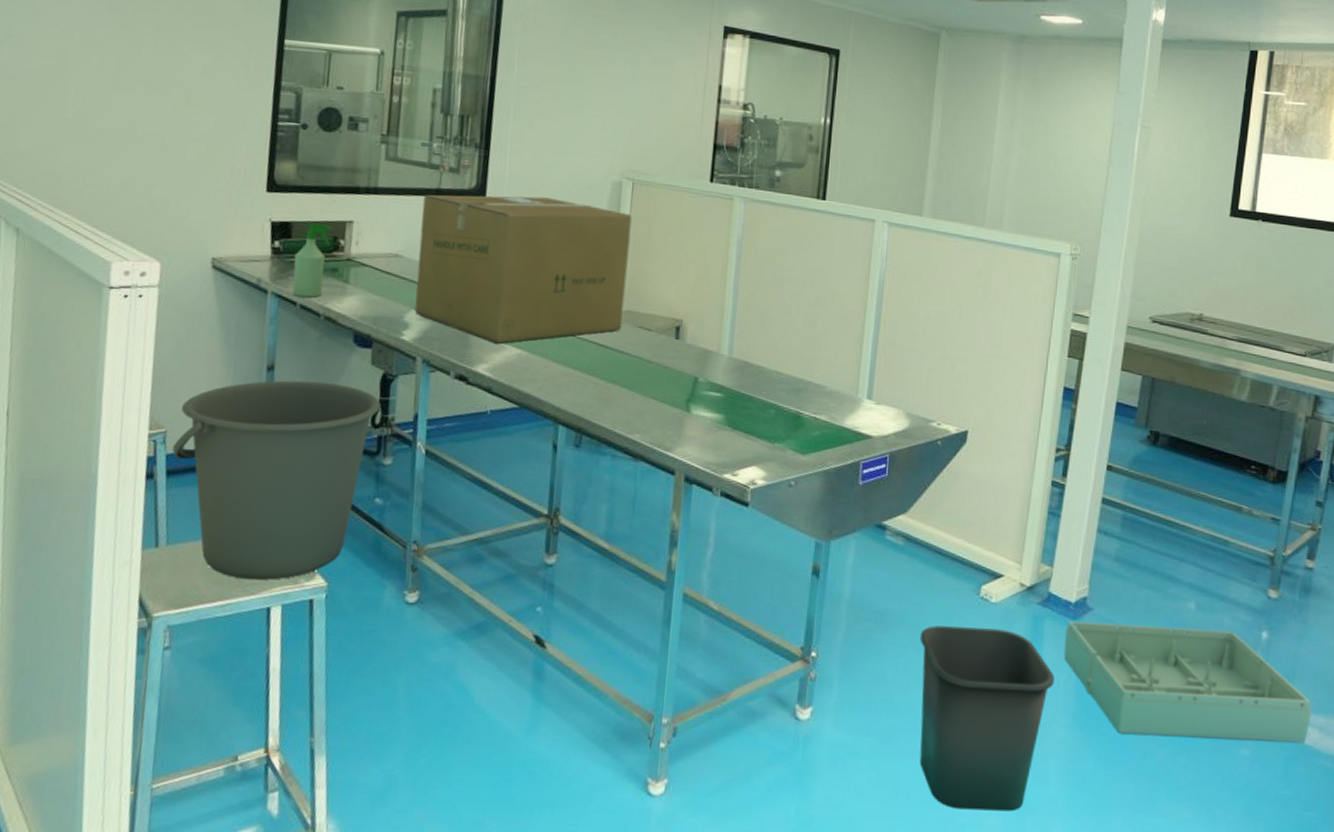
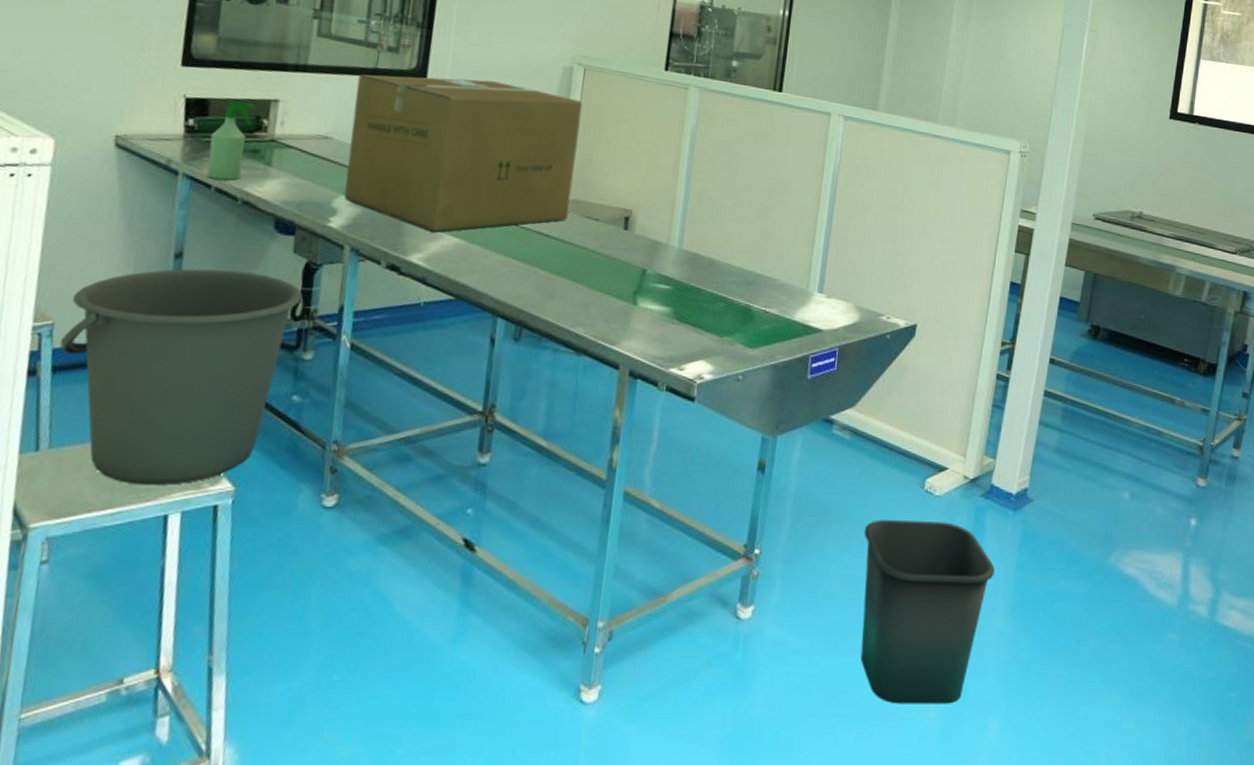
plastic crate: present [1063,620,1312,743] -> none [1004,512,1235,626]

